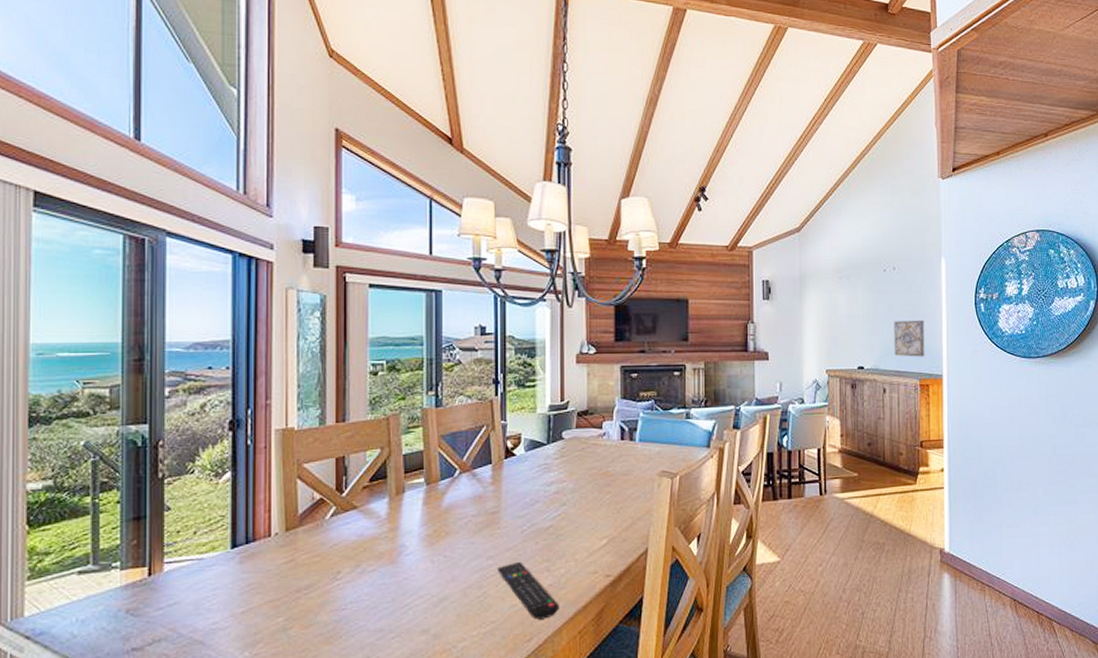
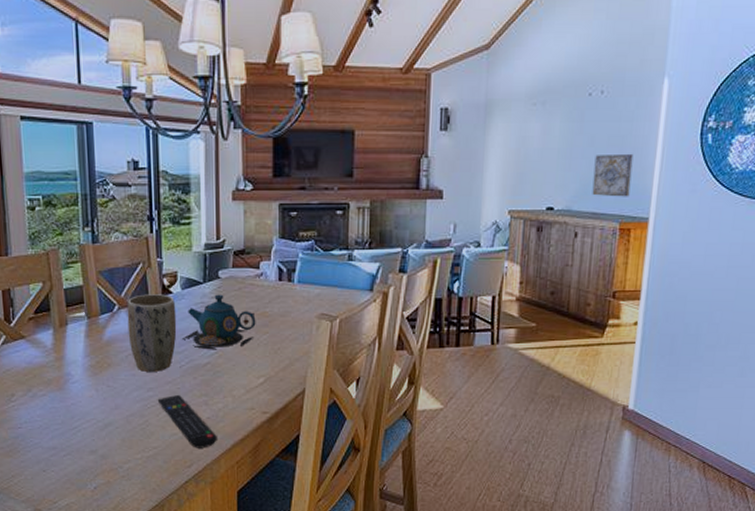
plant pot: none [468,457,519,539] -> present [127,294,177,372]
teapot: none [524,455,599,513] -> present [181,294,256,350]

